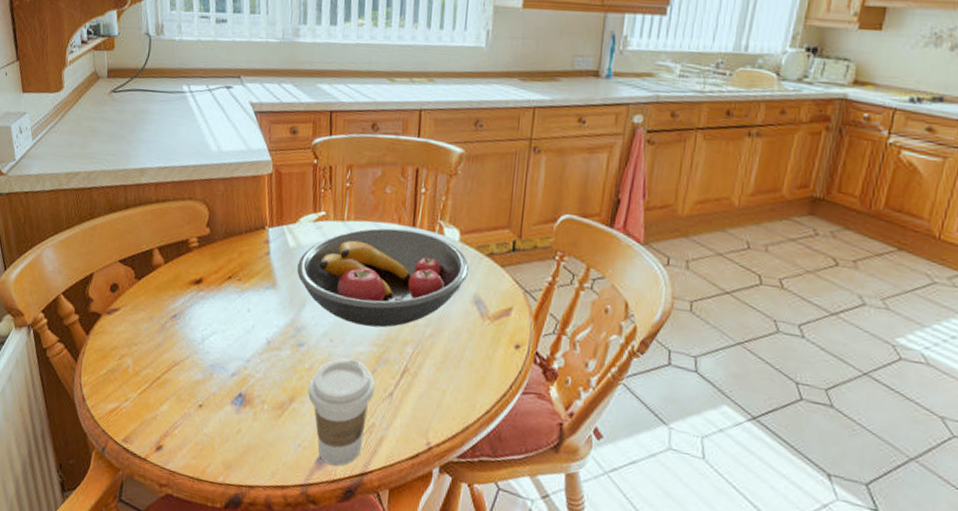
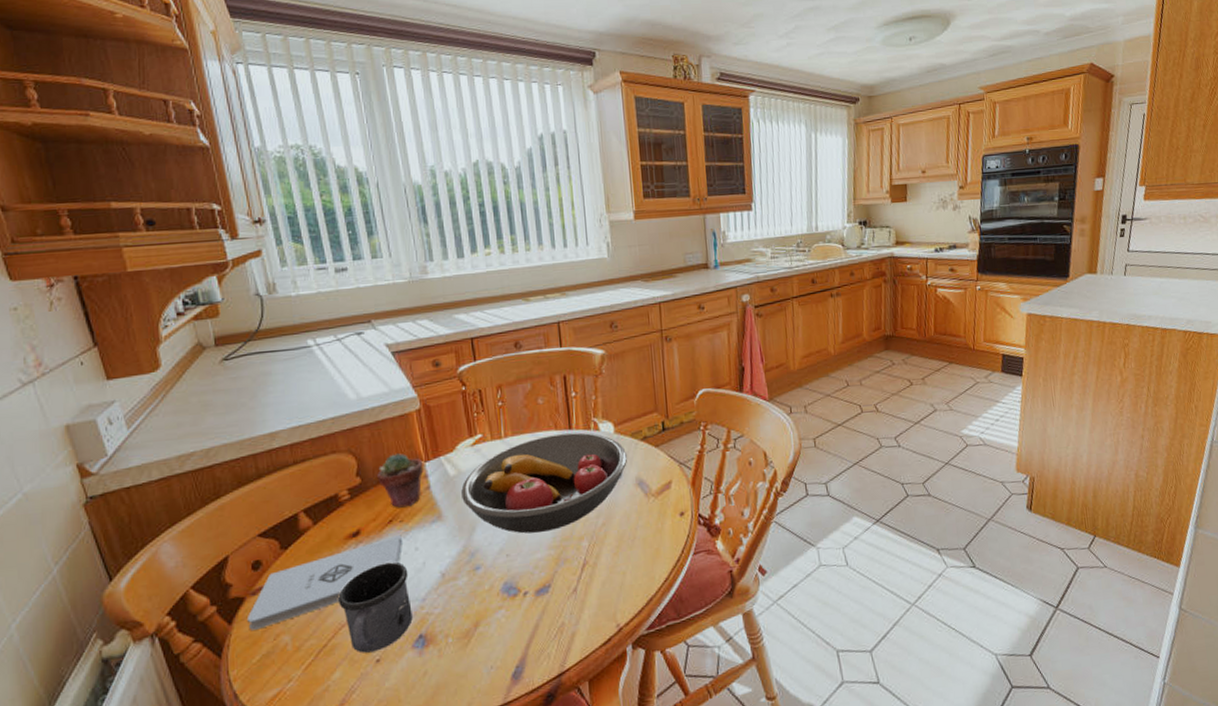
notepad: none [101,292,238,346] -> present [248,535,402,630]
mug: none [175,315,238,397] -> present [338,561,413,653]
potted succulent: none [224,213,267,268] -> present [377,453,424,508]
coffee cup: present [308,358,375,466] -> none [492,568,559,677]

